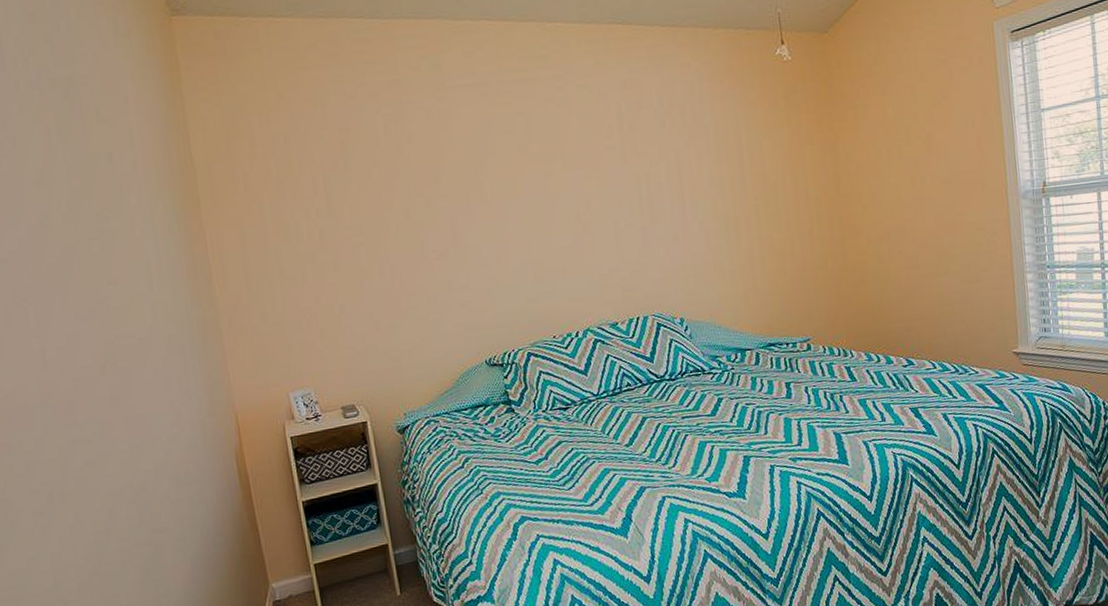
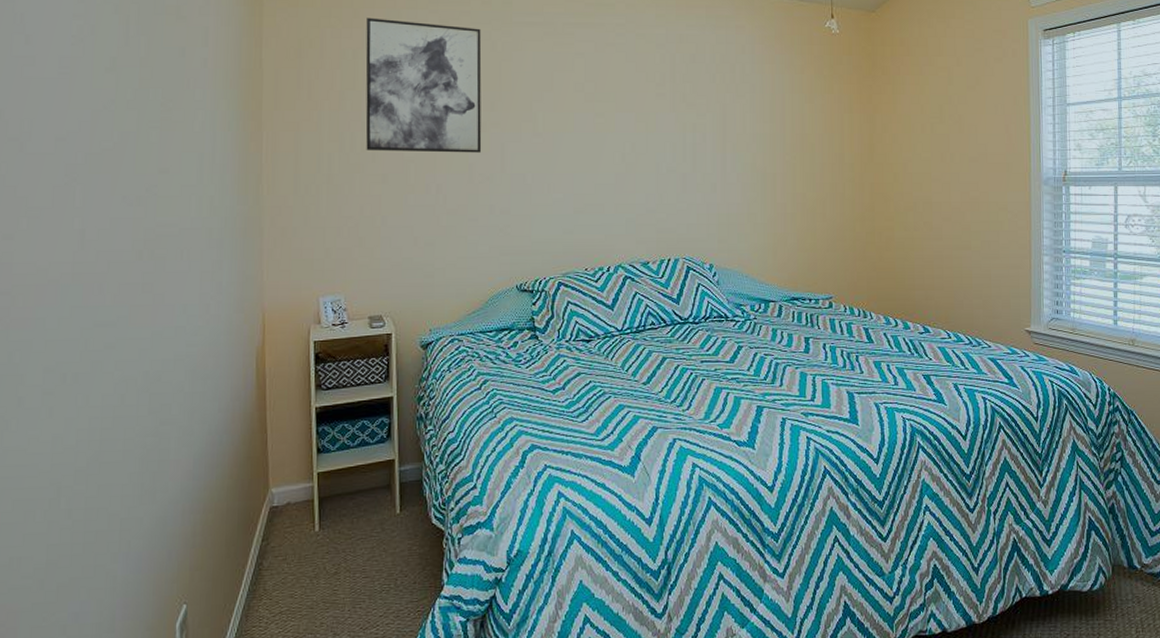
wall art: none [293,97,432,239] -> present [365,17,482,153]

